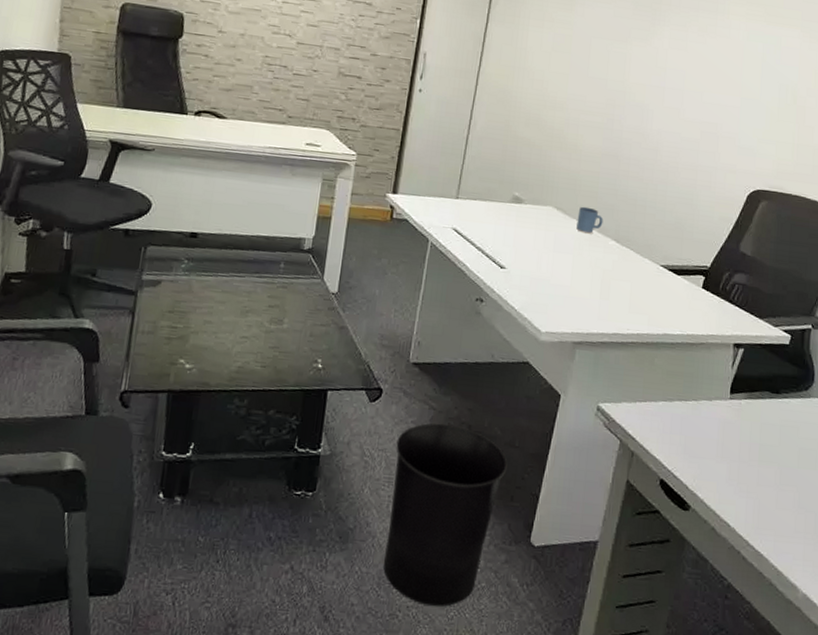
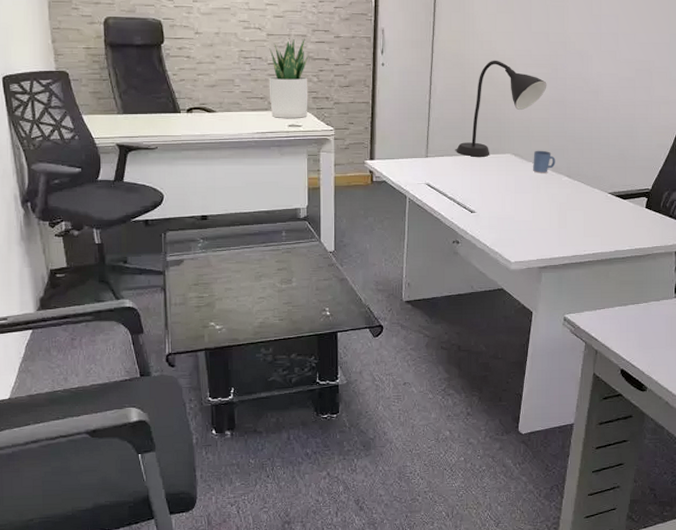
planter: none [288,51,340,138] -> present [268,38,309,119]
waste bin: present [383,423,507,606] -> none [400,347,494,489]
desk lamp: none [490,101,601,207] -> present [455,60,547,157]

